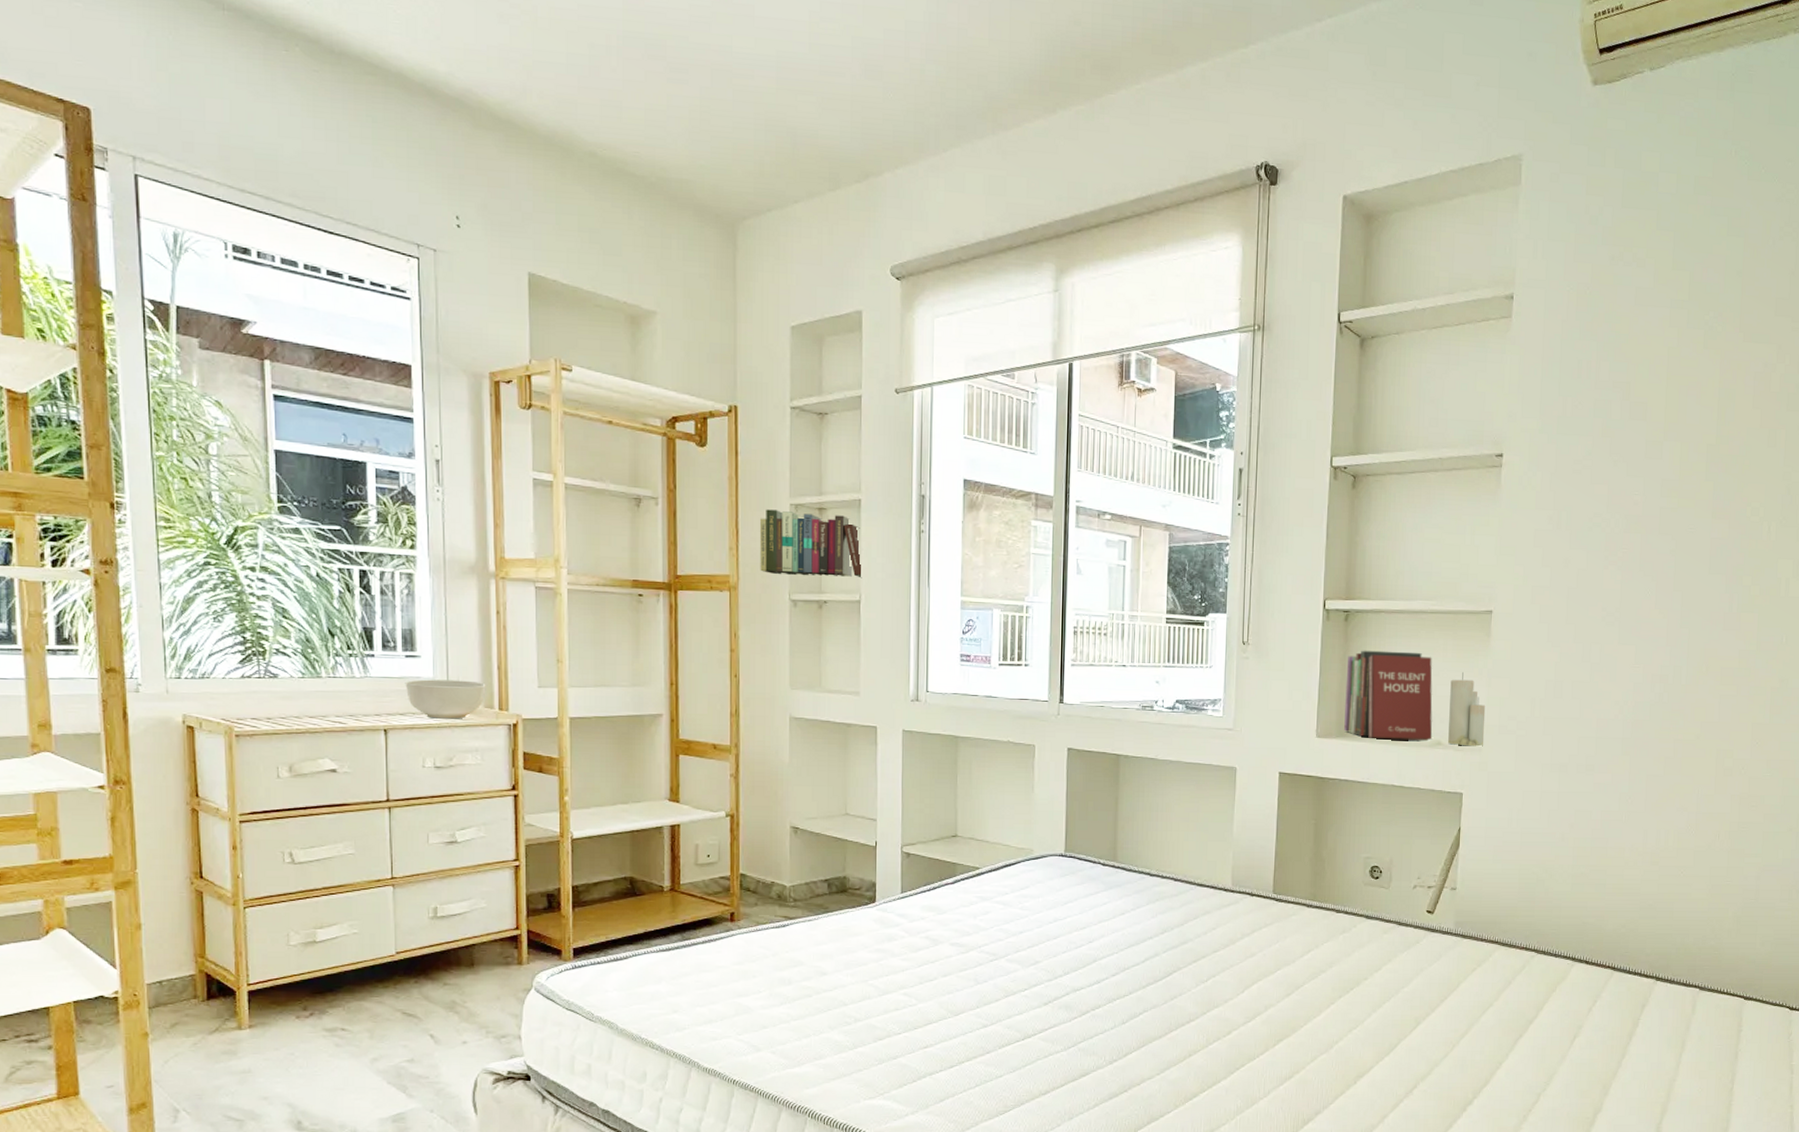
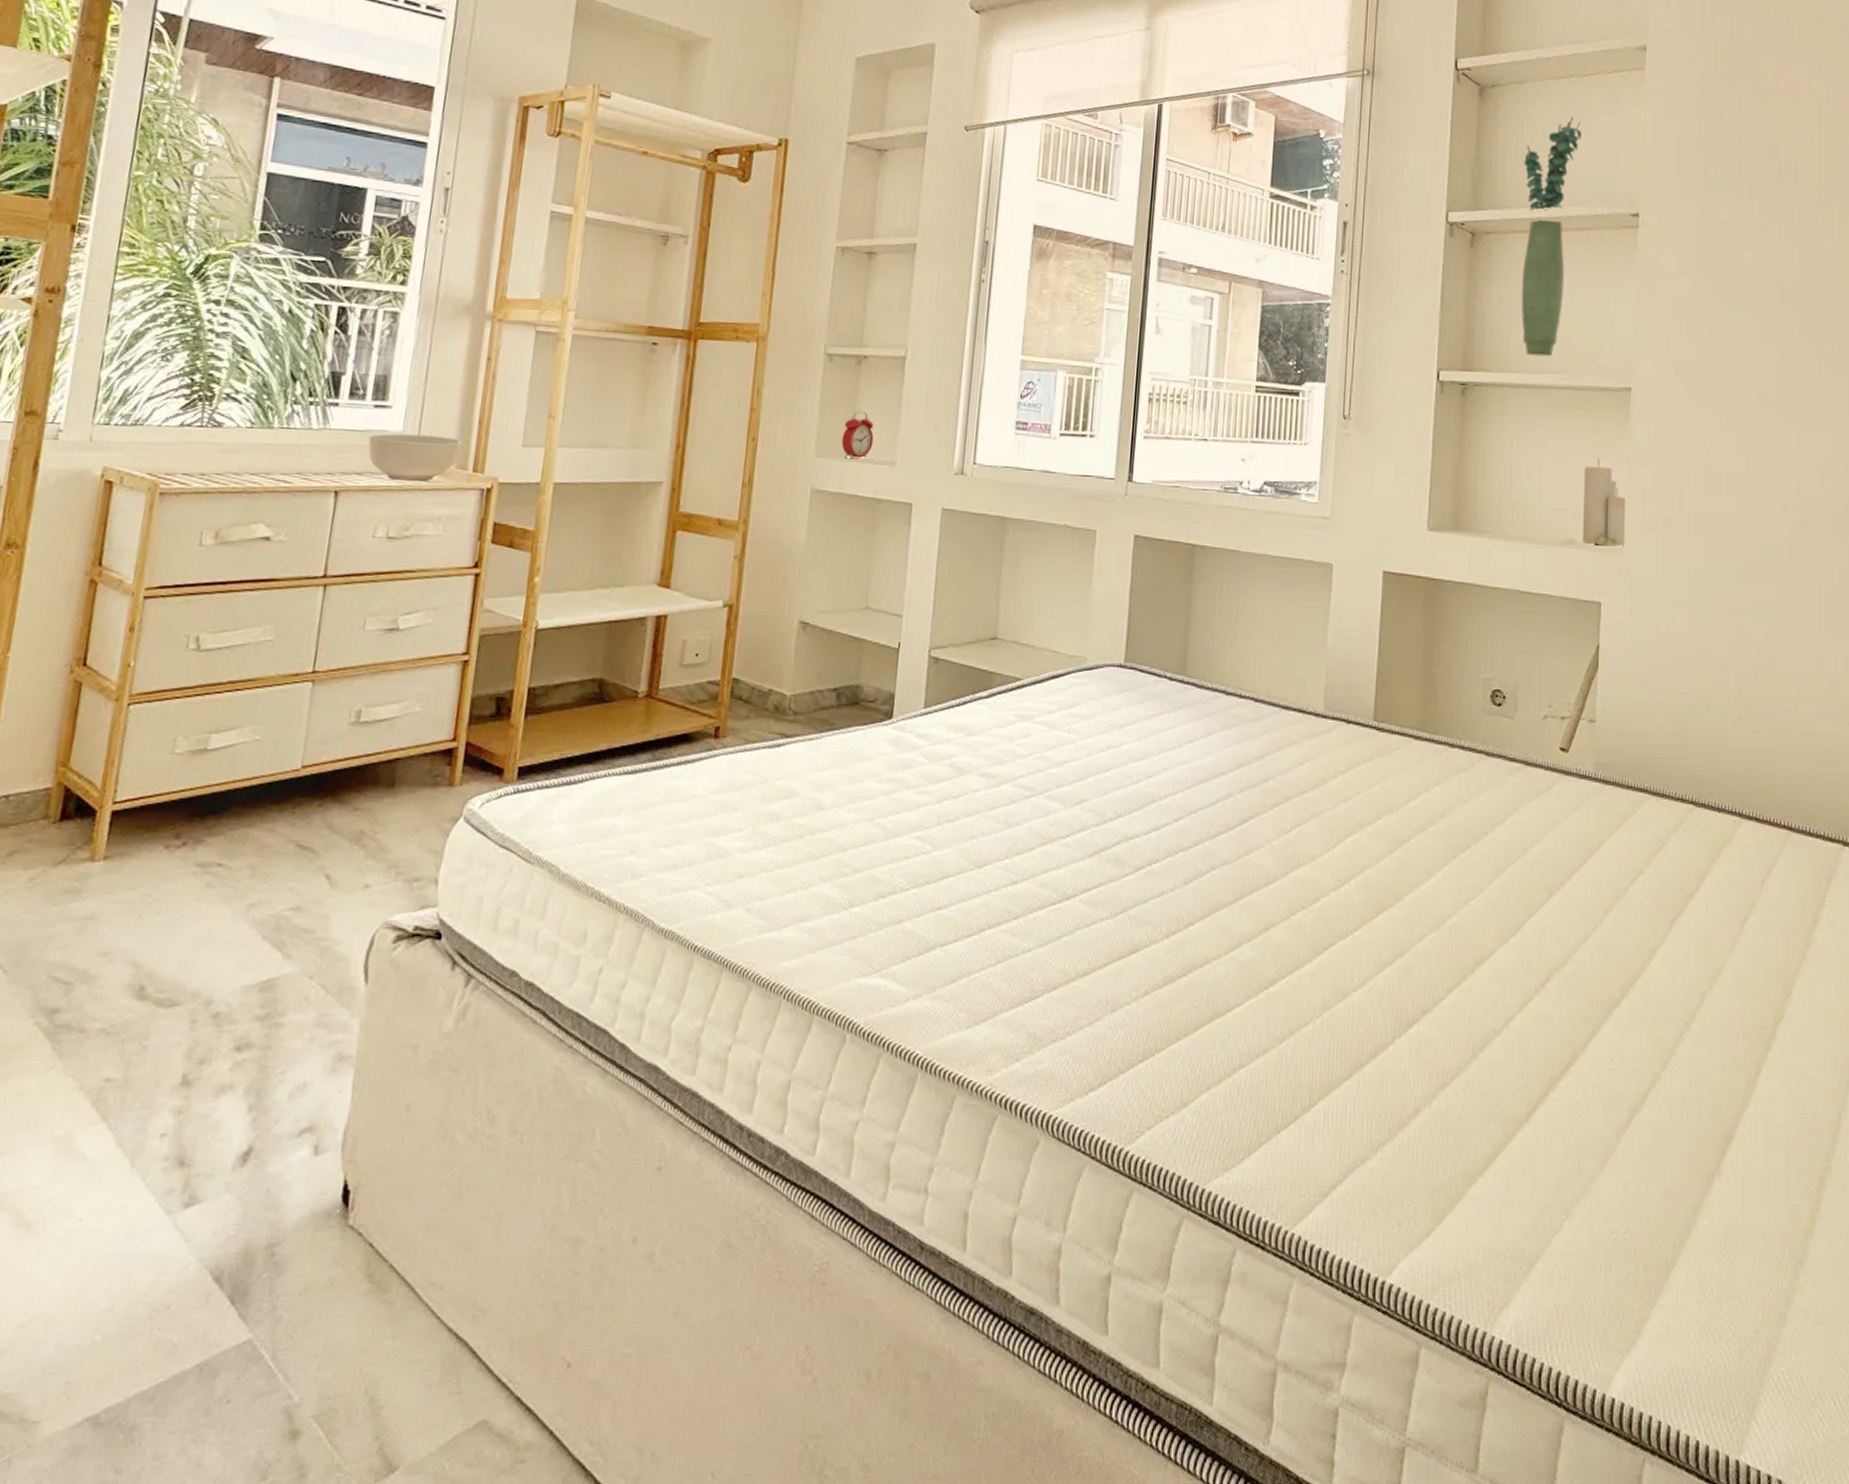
books: present [760,509,862,578] -> none [795,252,913,332]
alarm clock: none [812,649,839,690] -> present [841,411,874,458]
books: present [1344,650,1433,741] -> none [1460,429,1564,538]
vase: none [1397,364,1453,585] -> present [1521,116,1582,357]

